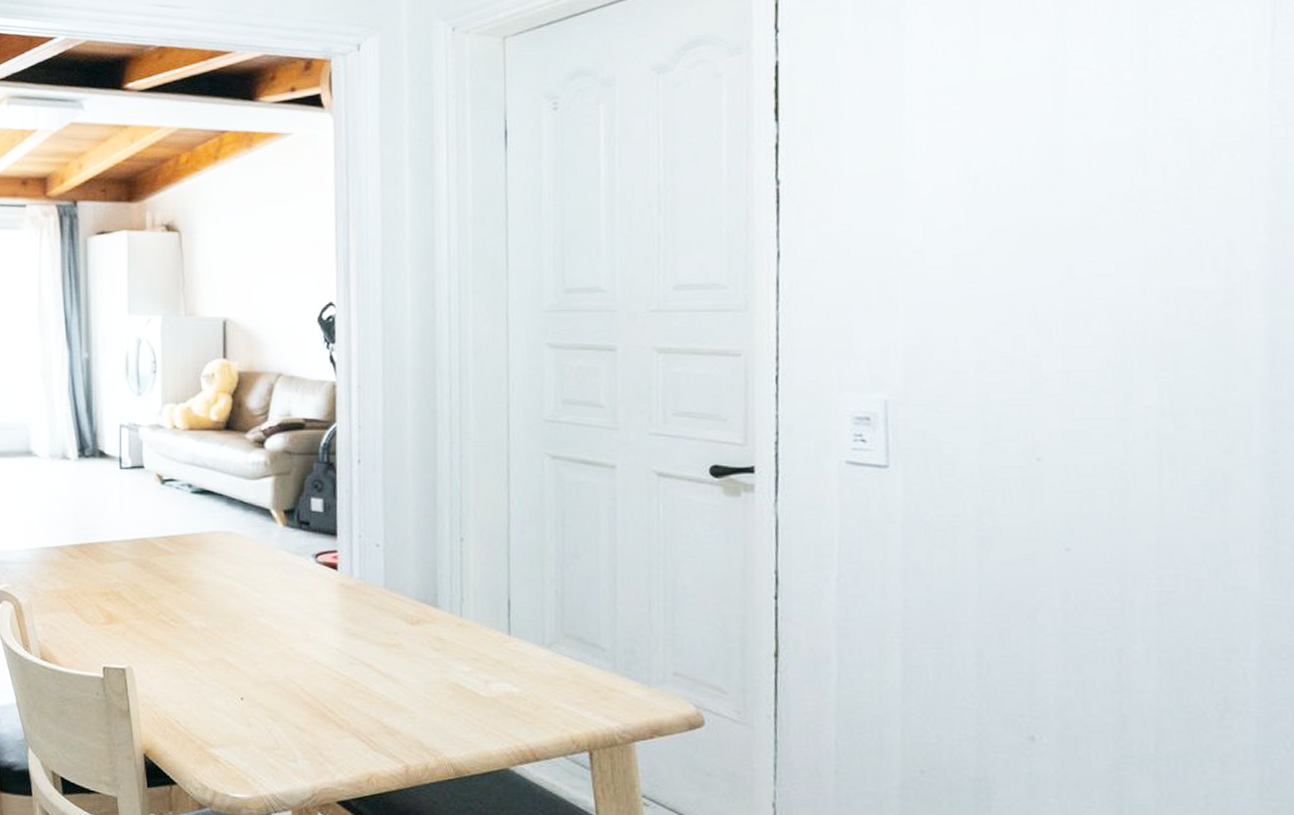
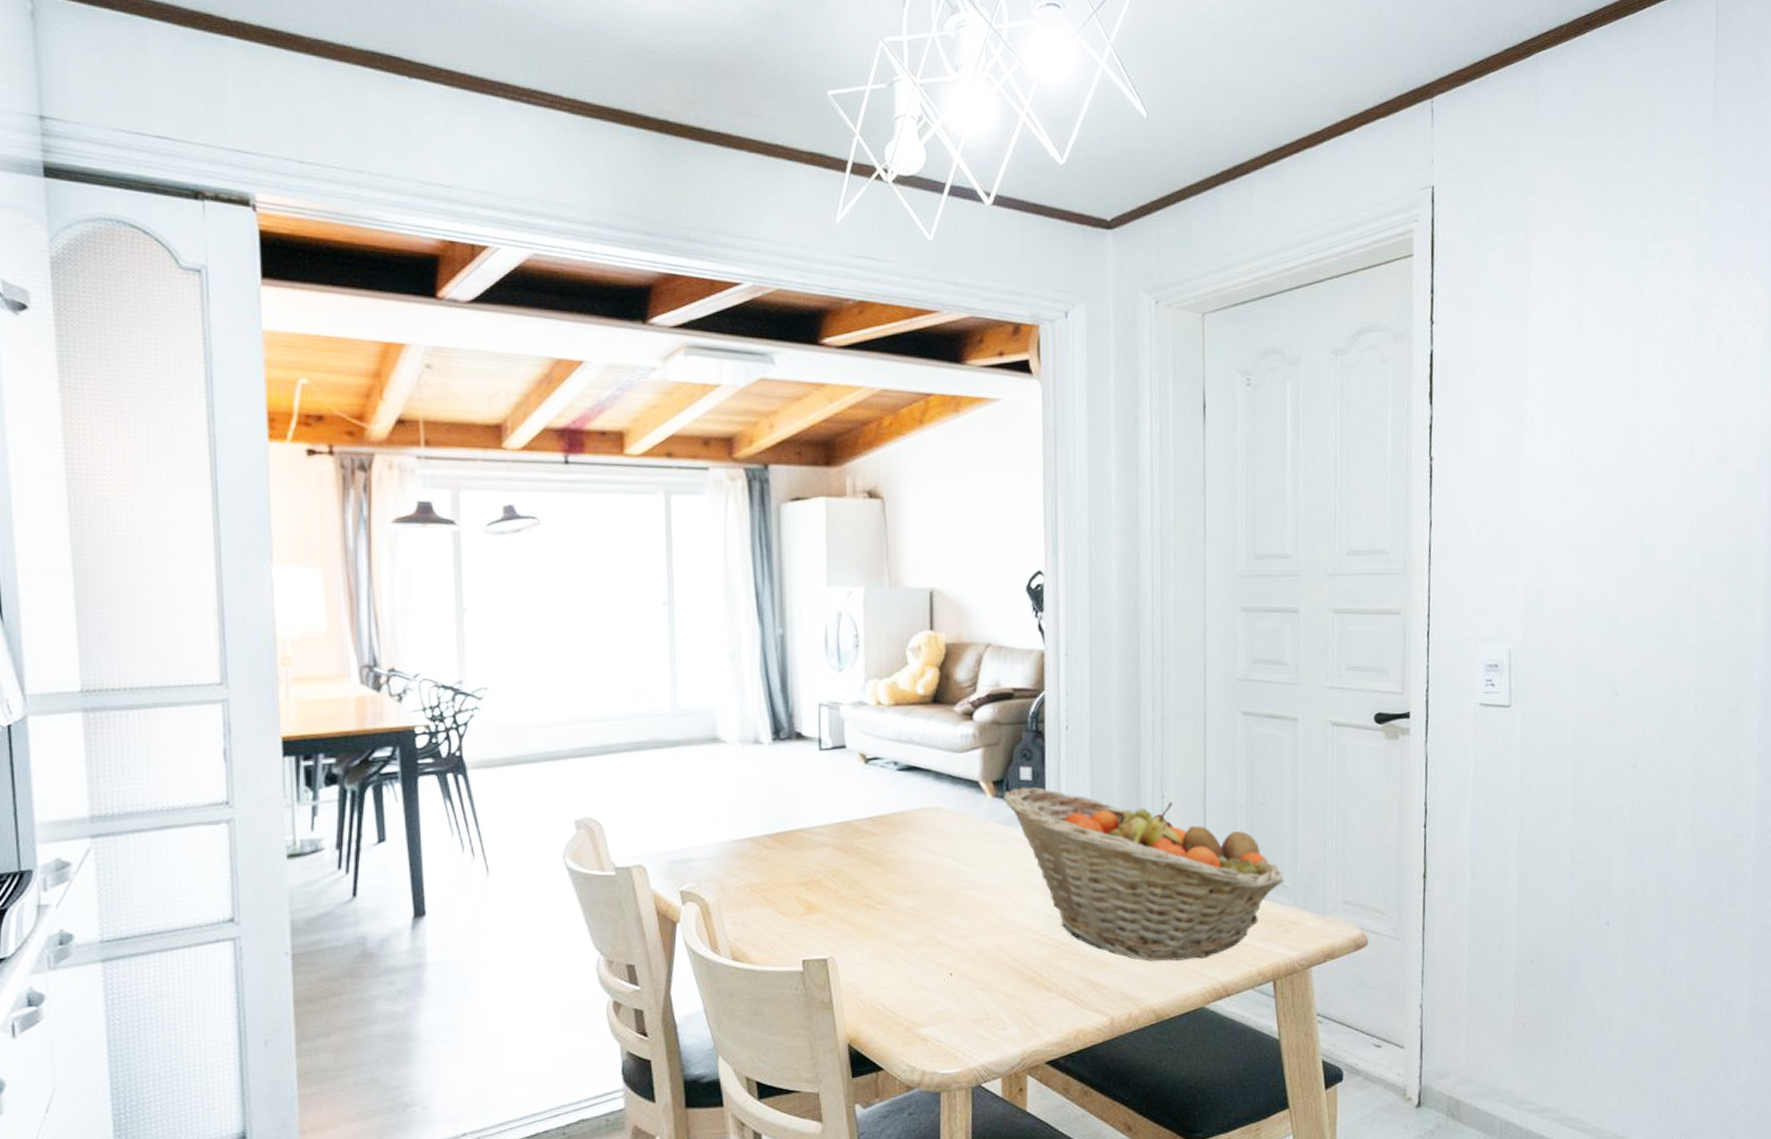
fruit basket: none [294,518,601,716] -> present [1003,787,1284,962]

